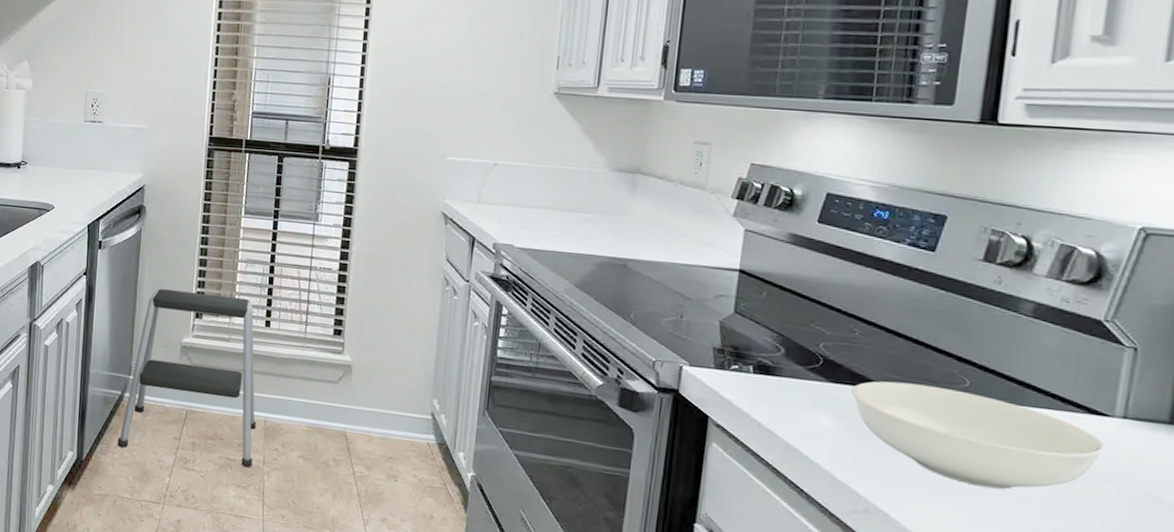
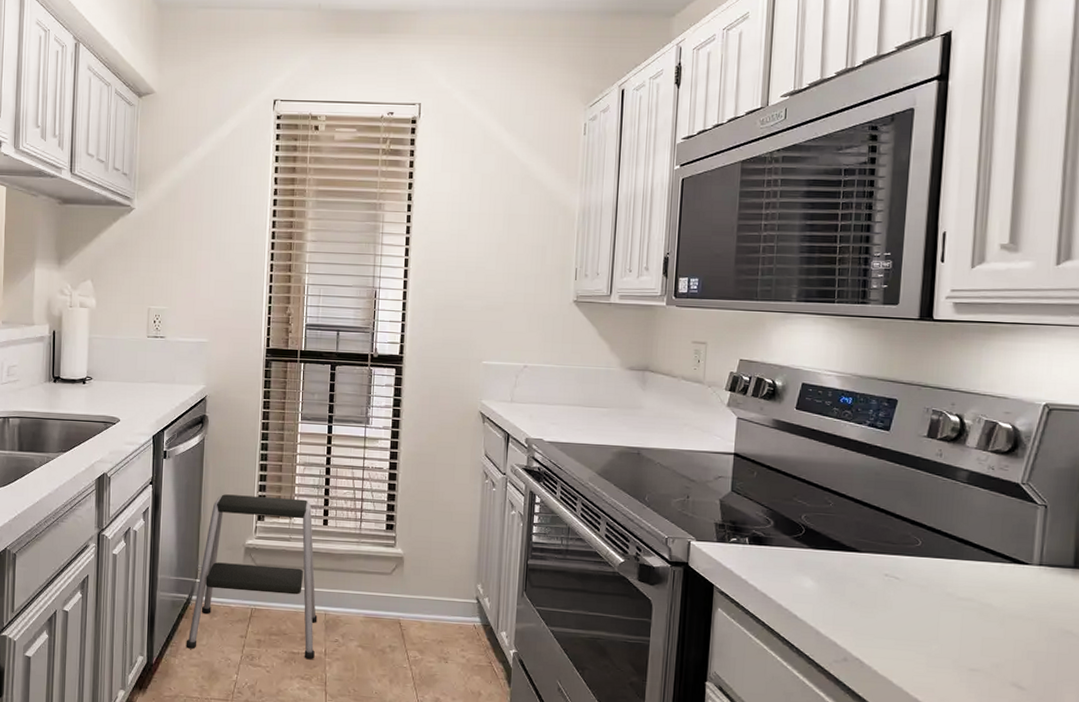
bowl: present [851,381,1105,490] -> none [828,545,1027,633]

